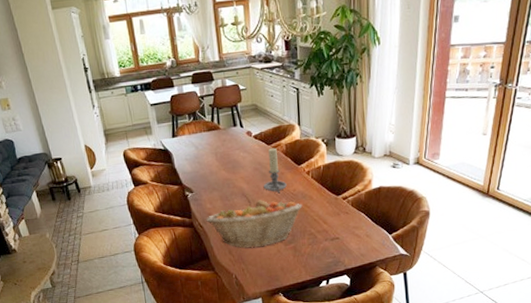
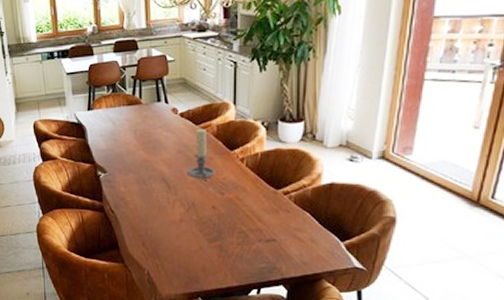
fruit basket: present [206,200,303,248] -> none [119,187,233,242]

